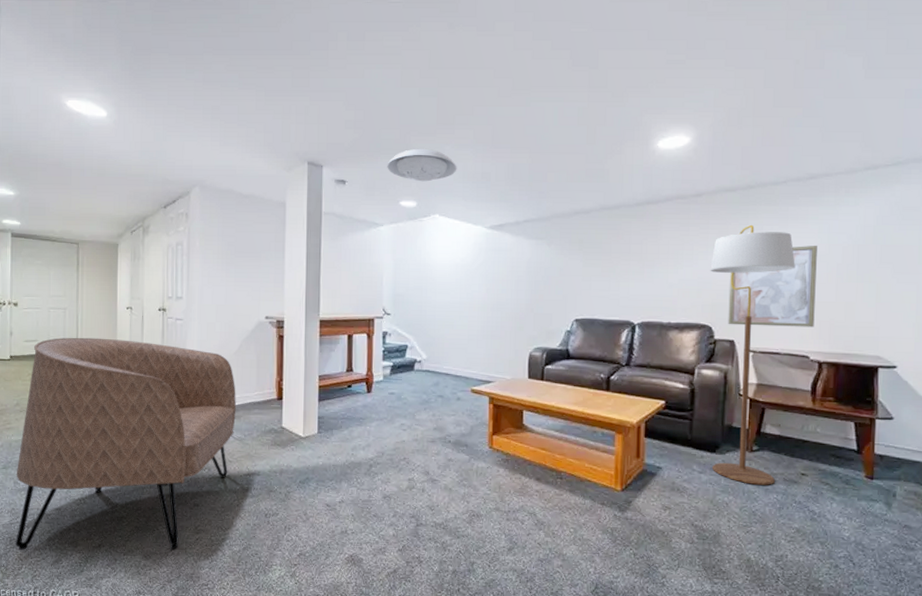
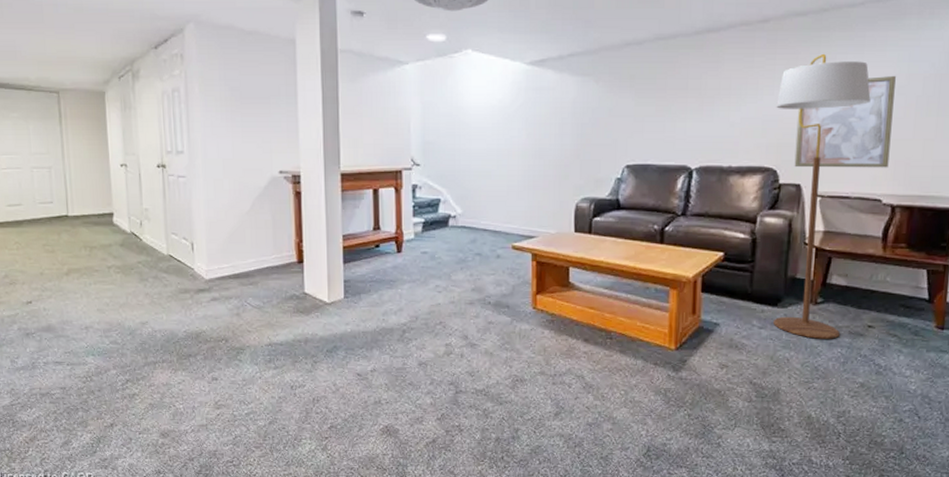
armchair: present [15,337,236,551] -> none [12,200,252,433]

